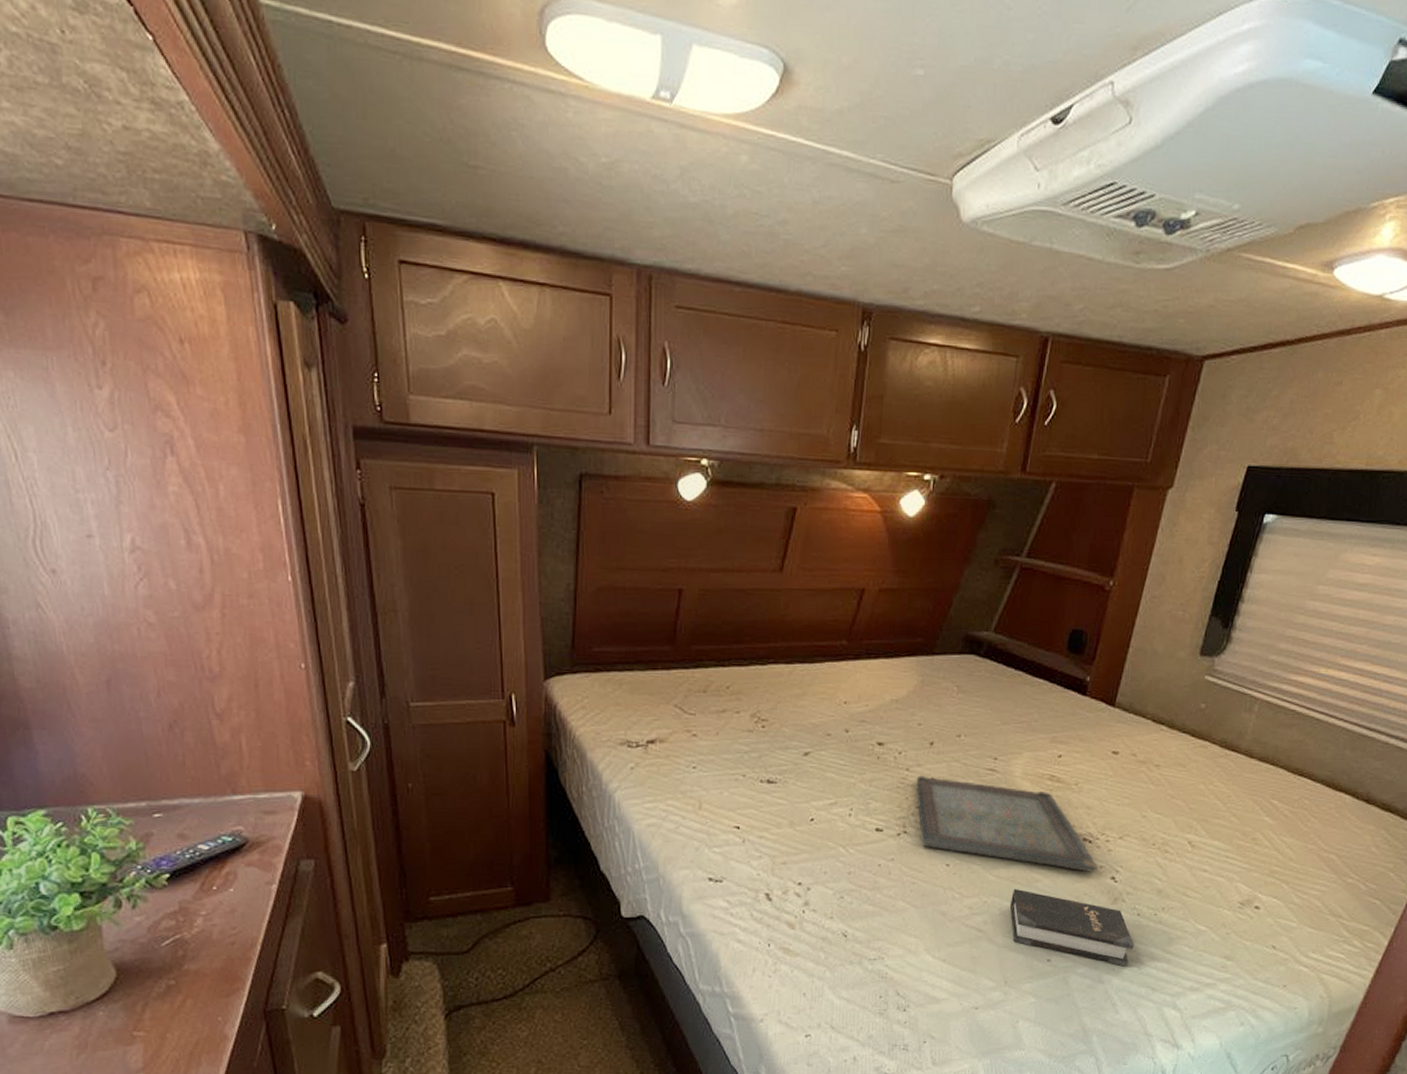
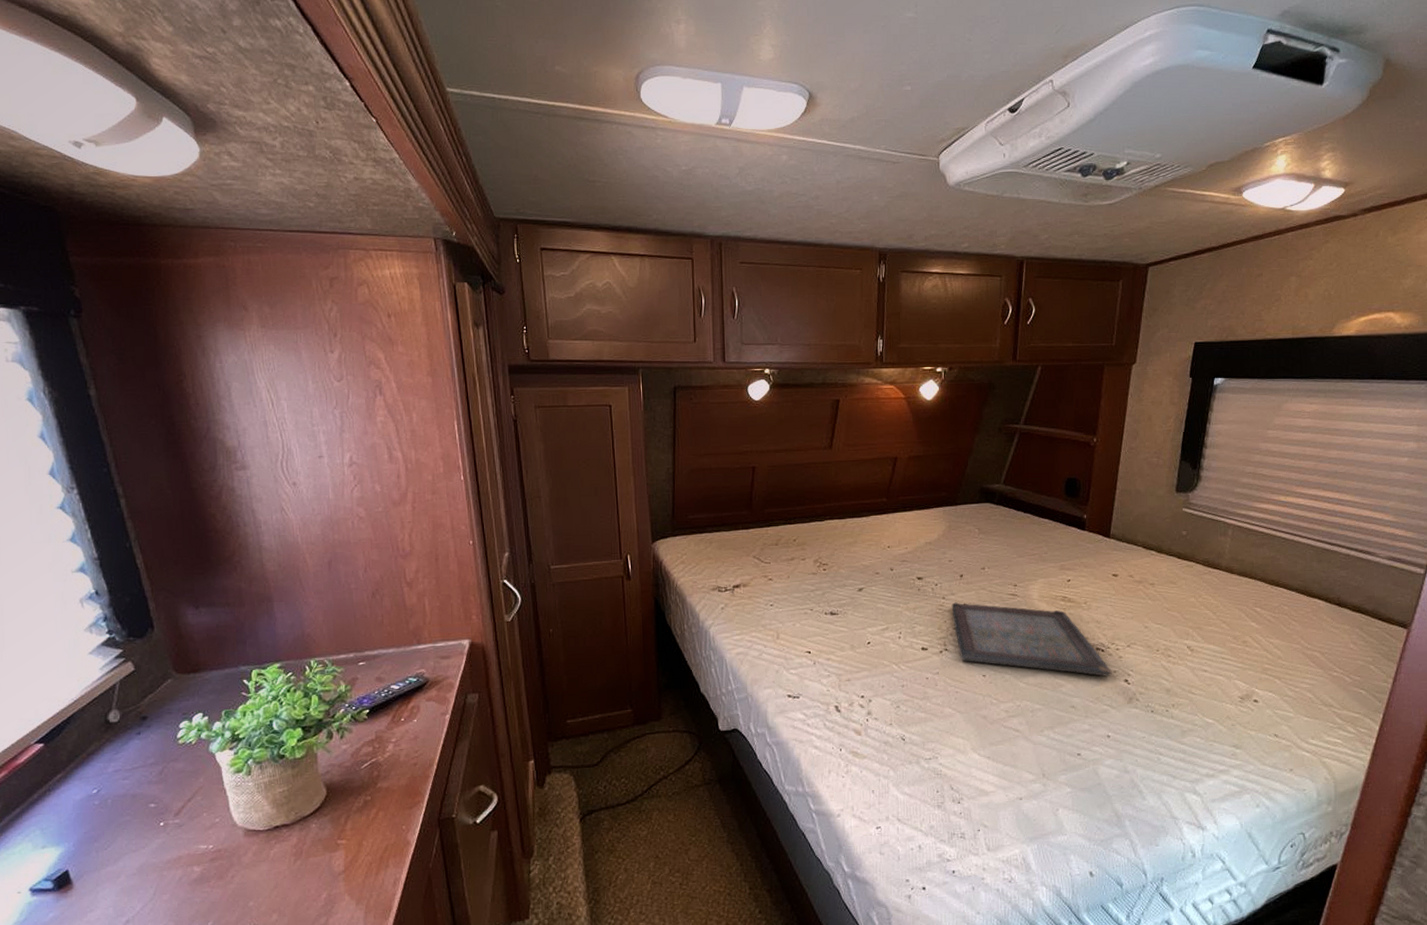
hardback book: present [1009,889,1135,967] -> none [1040,694,1152,758]

